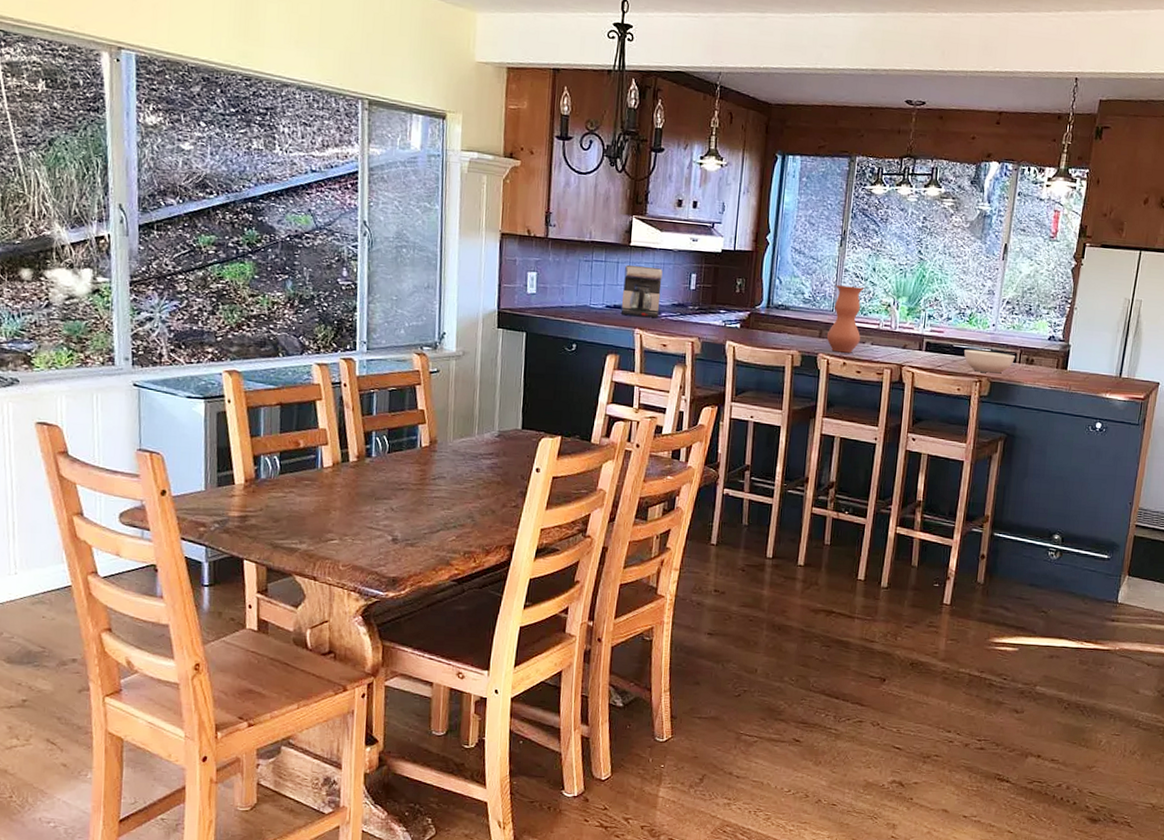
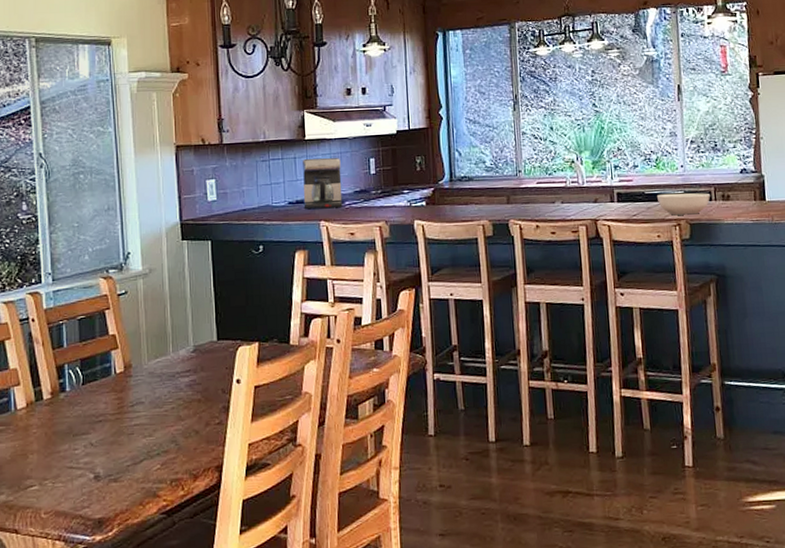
vase: present [826,285,865,353] -> none [514,148,549,216]

